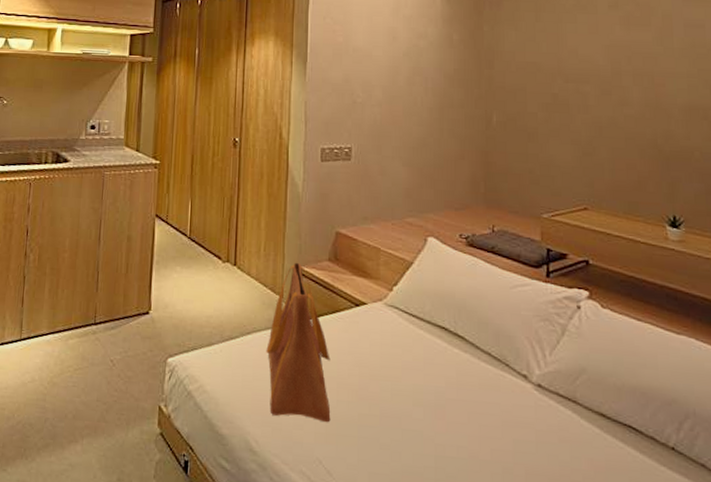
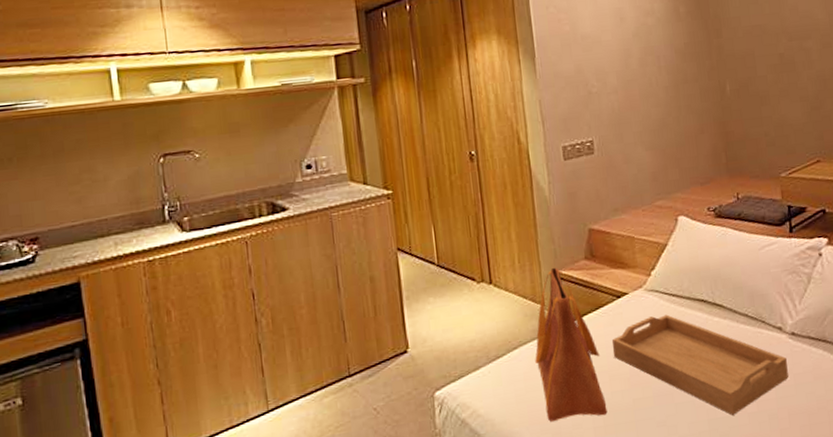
serving tray: none [344,332,530,458] -> present [612,314,789,415]

